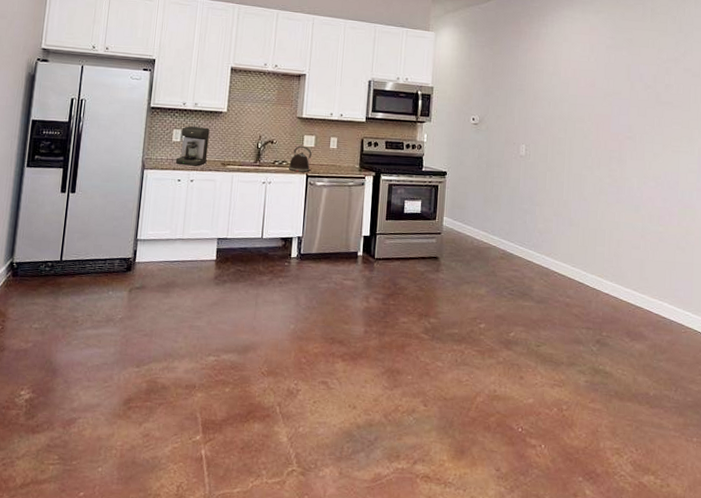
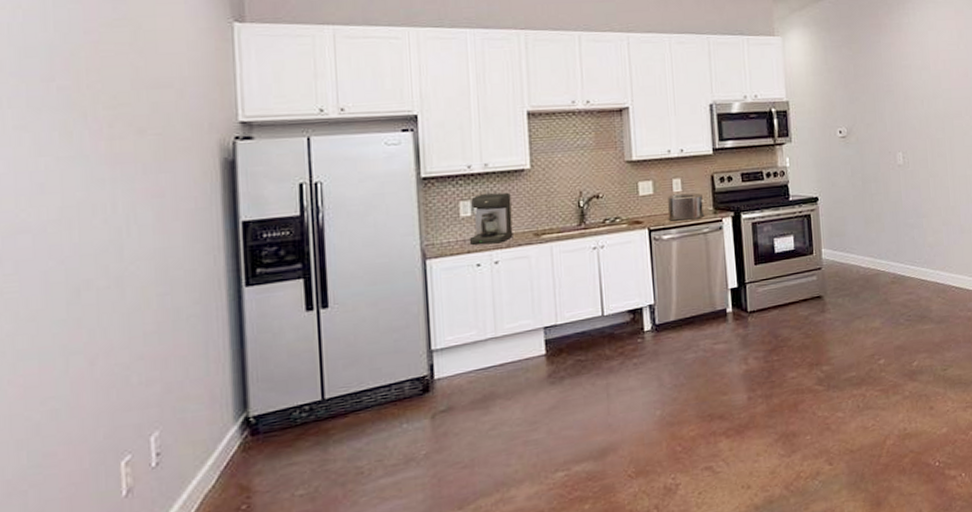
kettle: present [289,145,312,173] -> none [622,194,653,229]
toaster: none [323,150,353,174] -> present [667,193,705,222]

